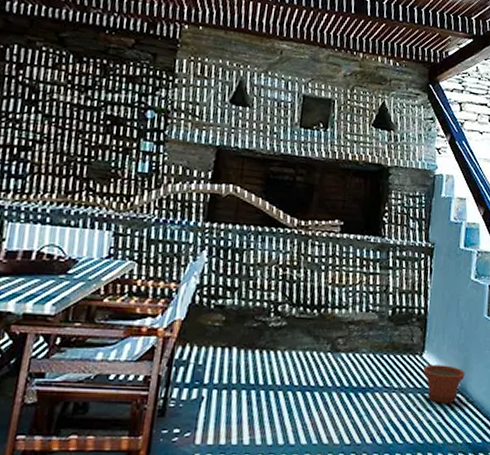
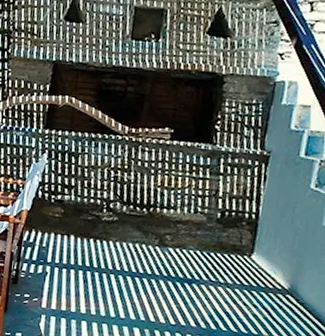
plant pot: present [423,364,465,403] -> none [251,265,297,303]

